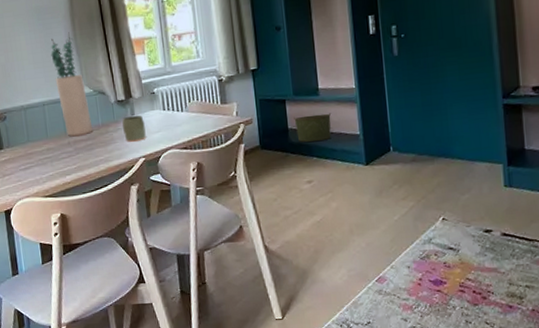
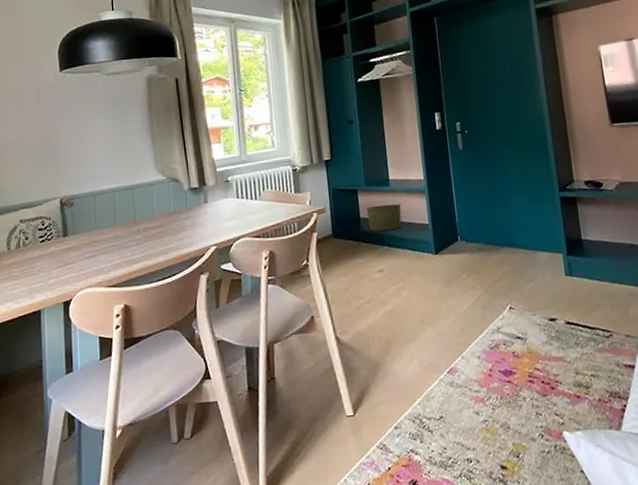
vase: present [50,32,93,137] -> none [125,120,164,224]
mug: present [122,115,146,142] -> none [195,202,218,230]

